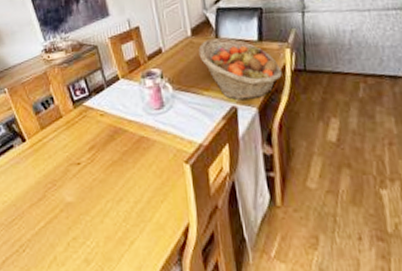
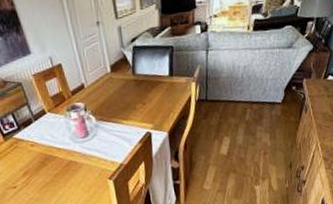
fruit basket: present [198,38,282,101] -> none [117,74,188,127]

